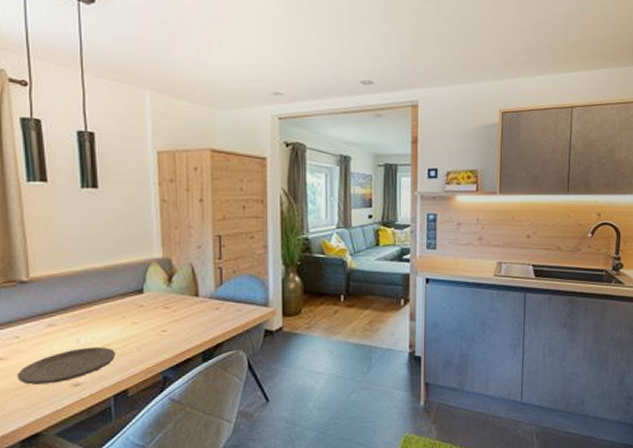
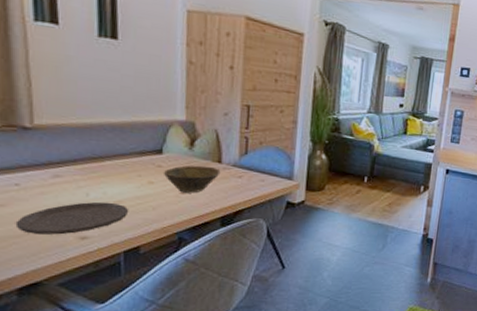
bowl: none [145,301,198,330] -> present [163,165,221,193]

